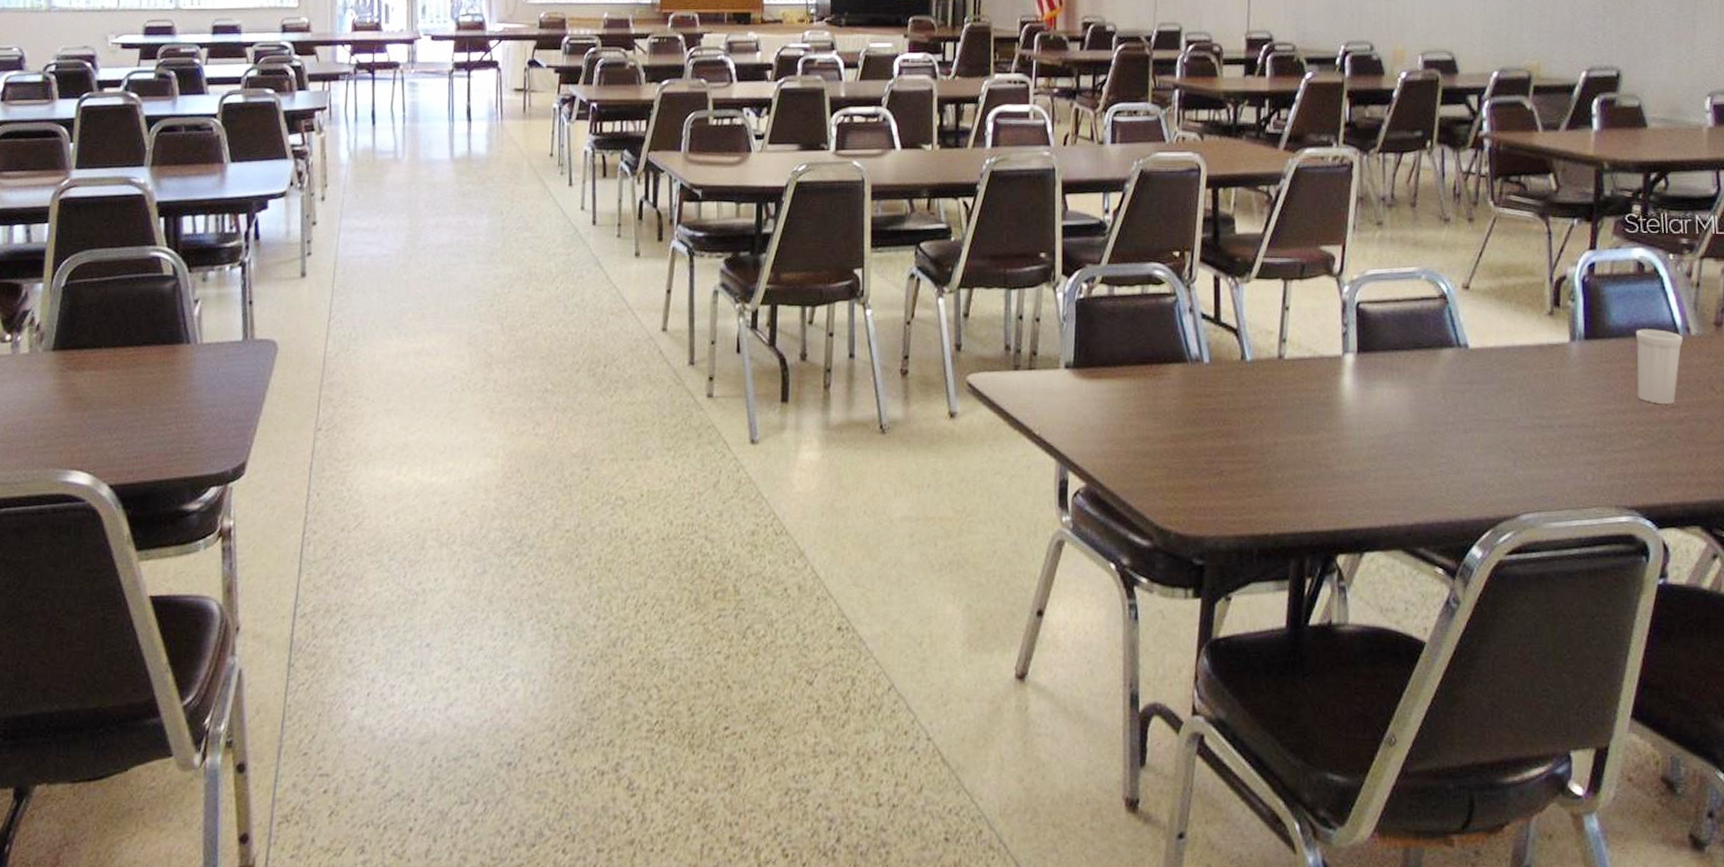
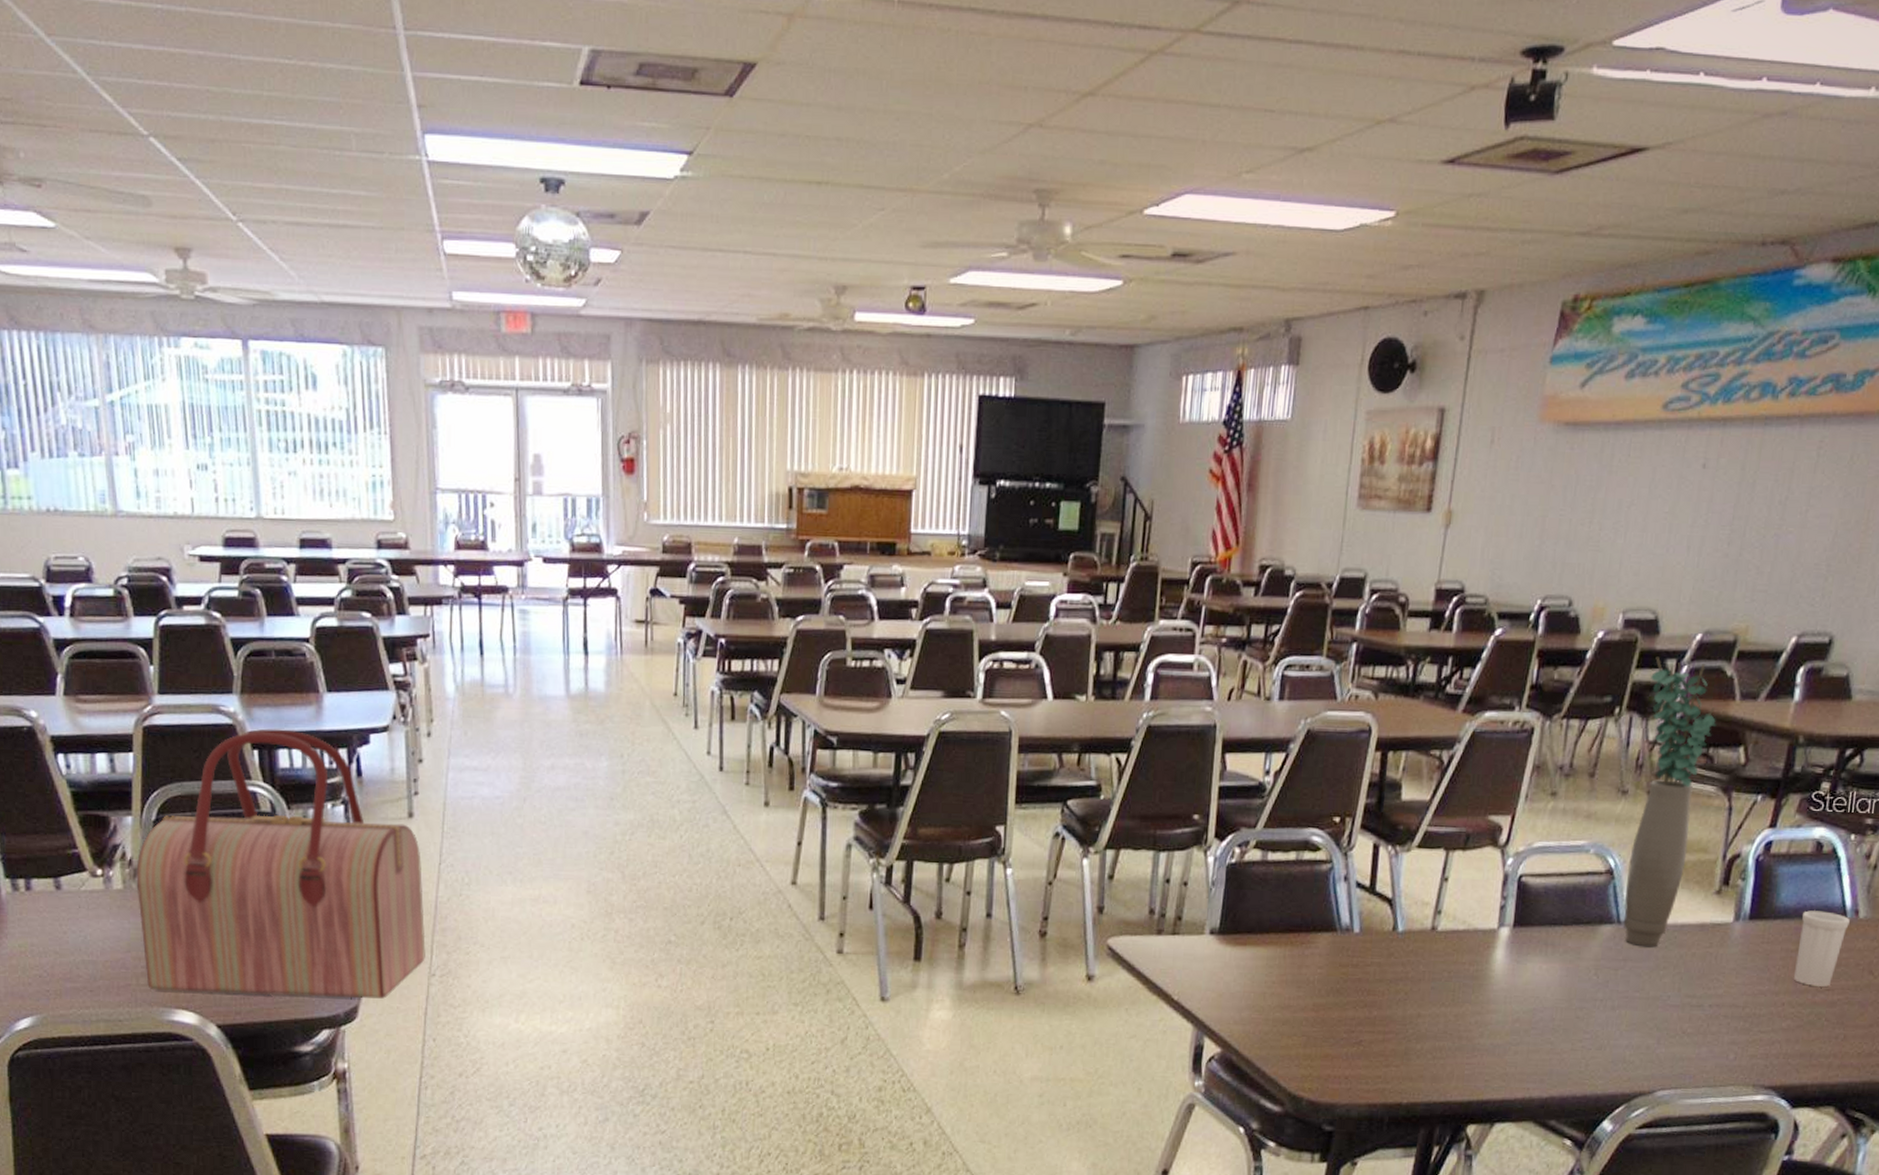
handbag: none [41,197,313,455] -> present [136,728,426,999]
vase: none [1456,93,1524,370] -> present [1623,656,1717,947]

